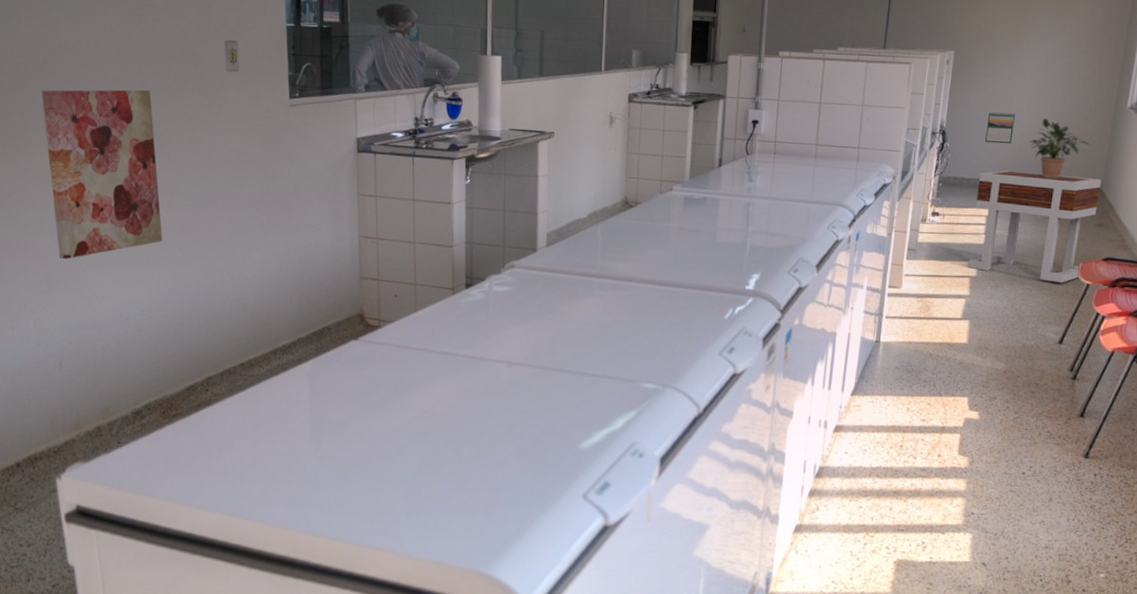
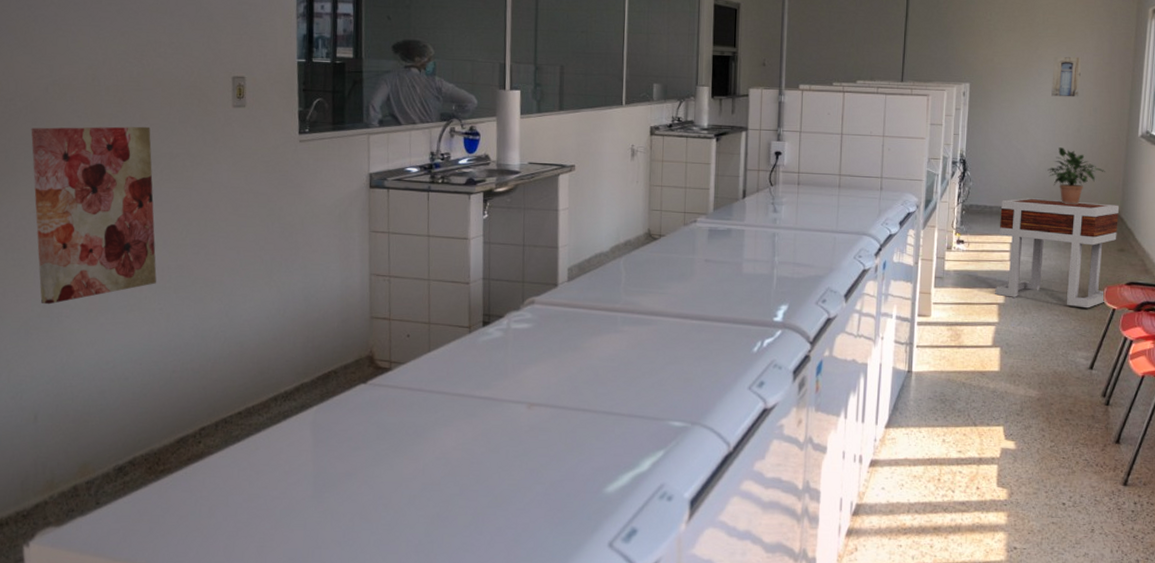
calendar: present [985,112,1015,144] -> none [1005,141,1032,173]
wall art: none [1039,23,1074,67] -> present [1051,56,1082,98]

